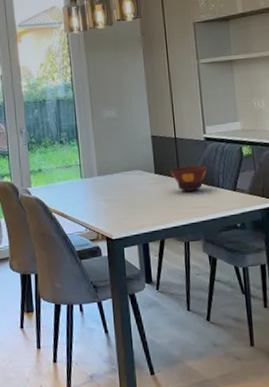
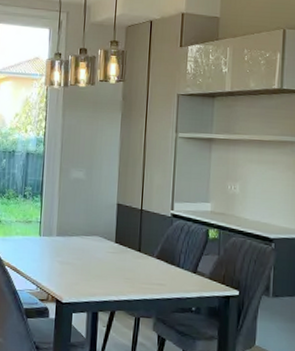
bowl: present [170,166,207,192] -> none [131,240,170,267]

